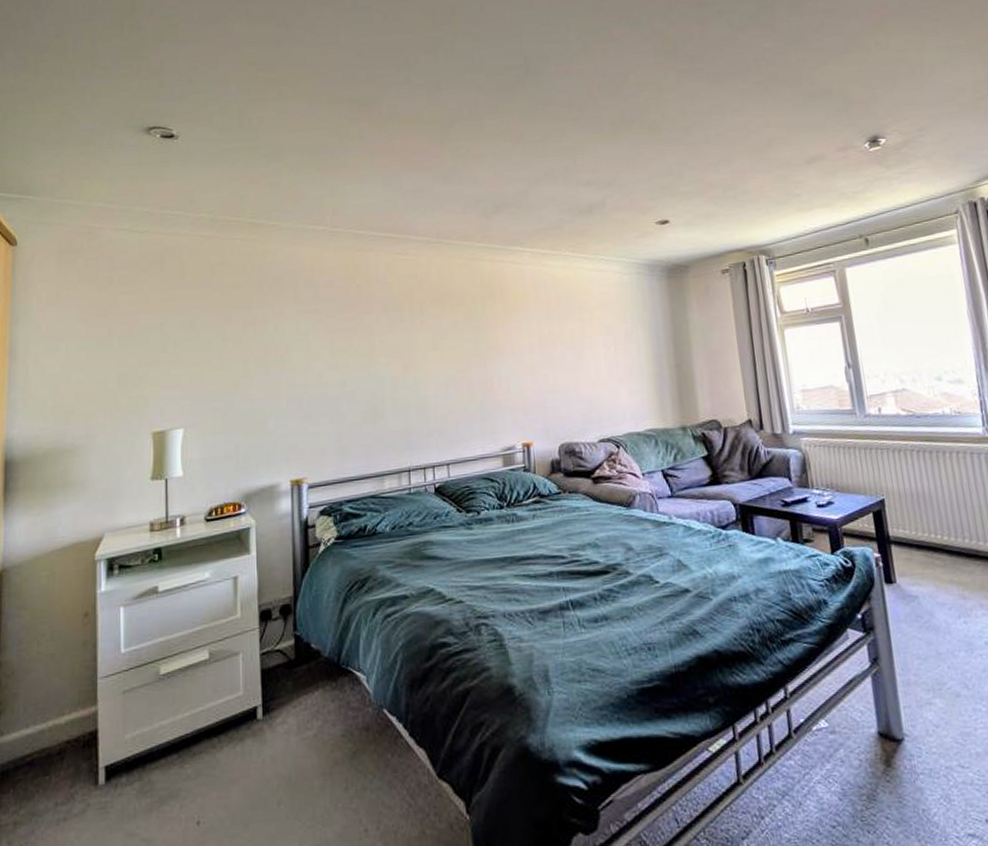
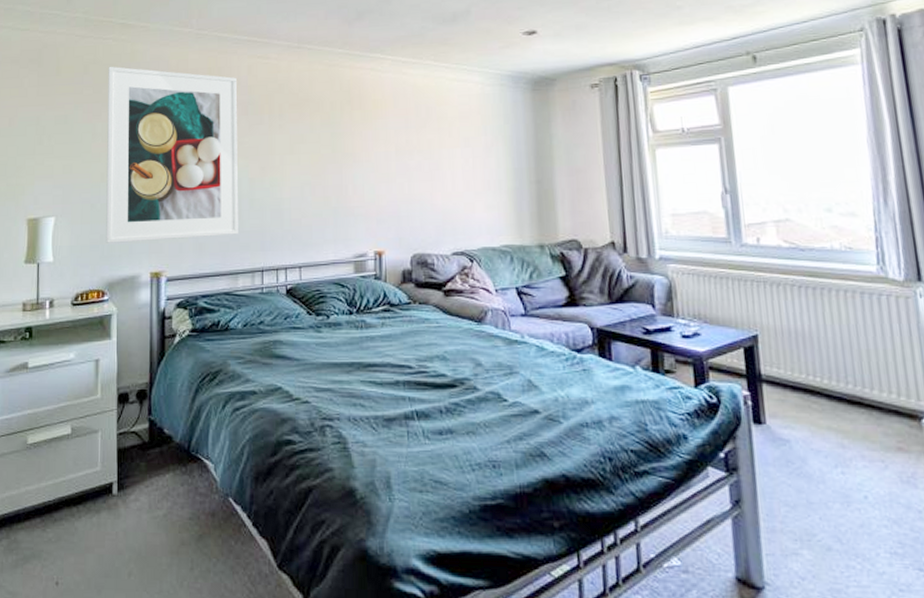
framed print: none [237,267,383,453] -> present [106,66,238,243]

